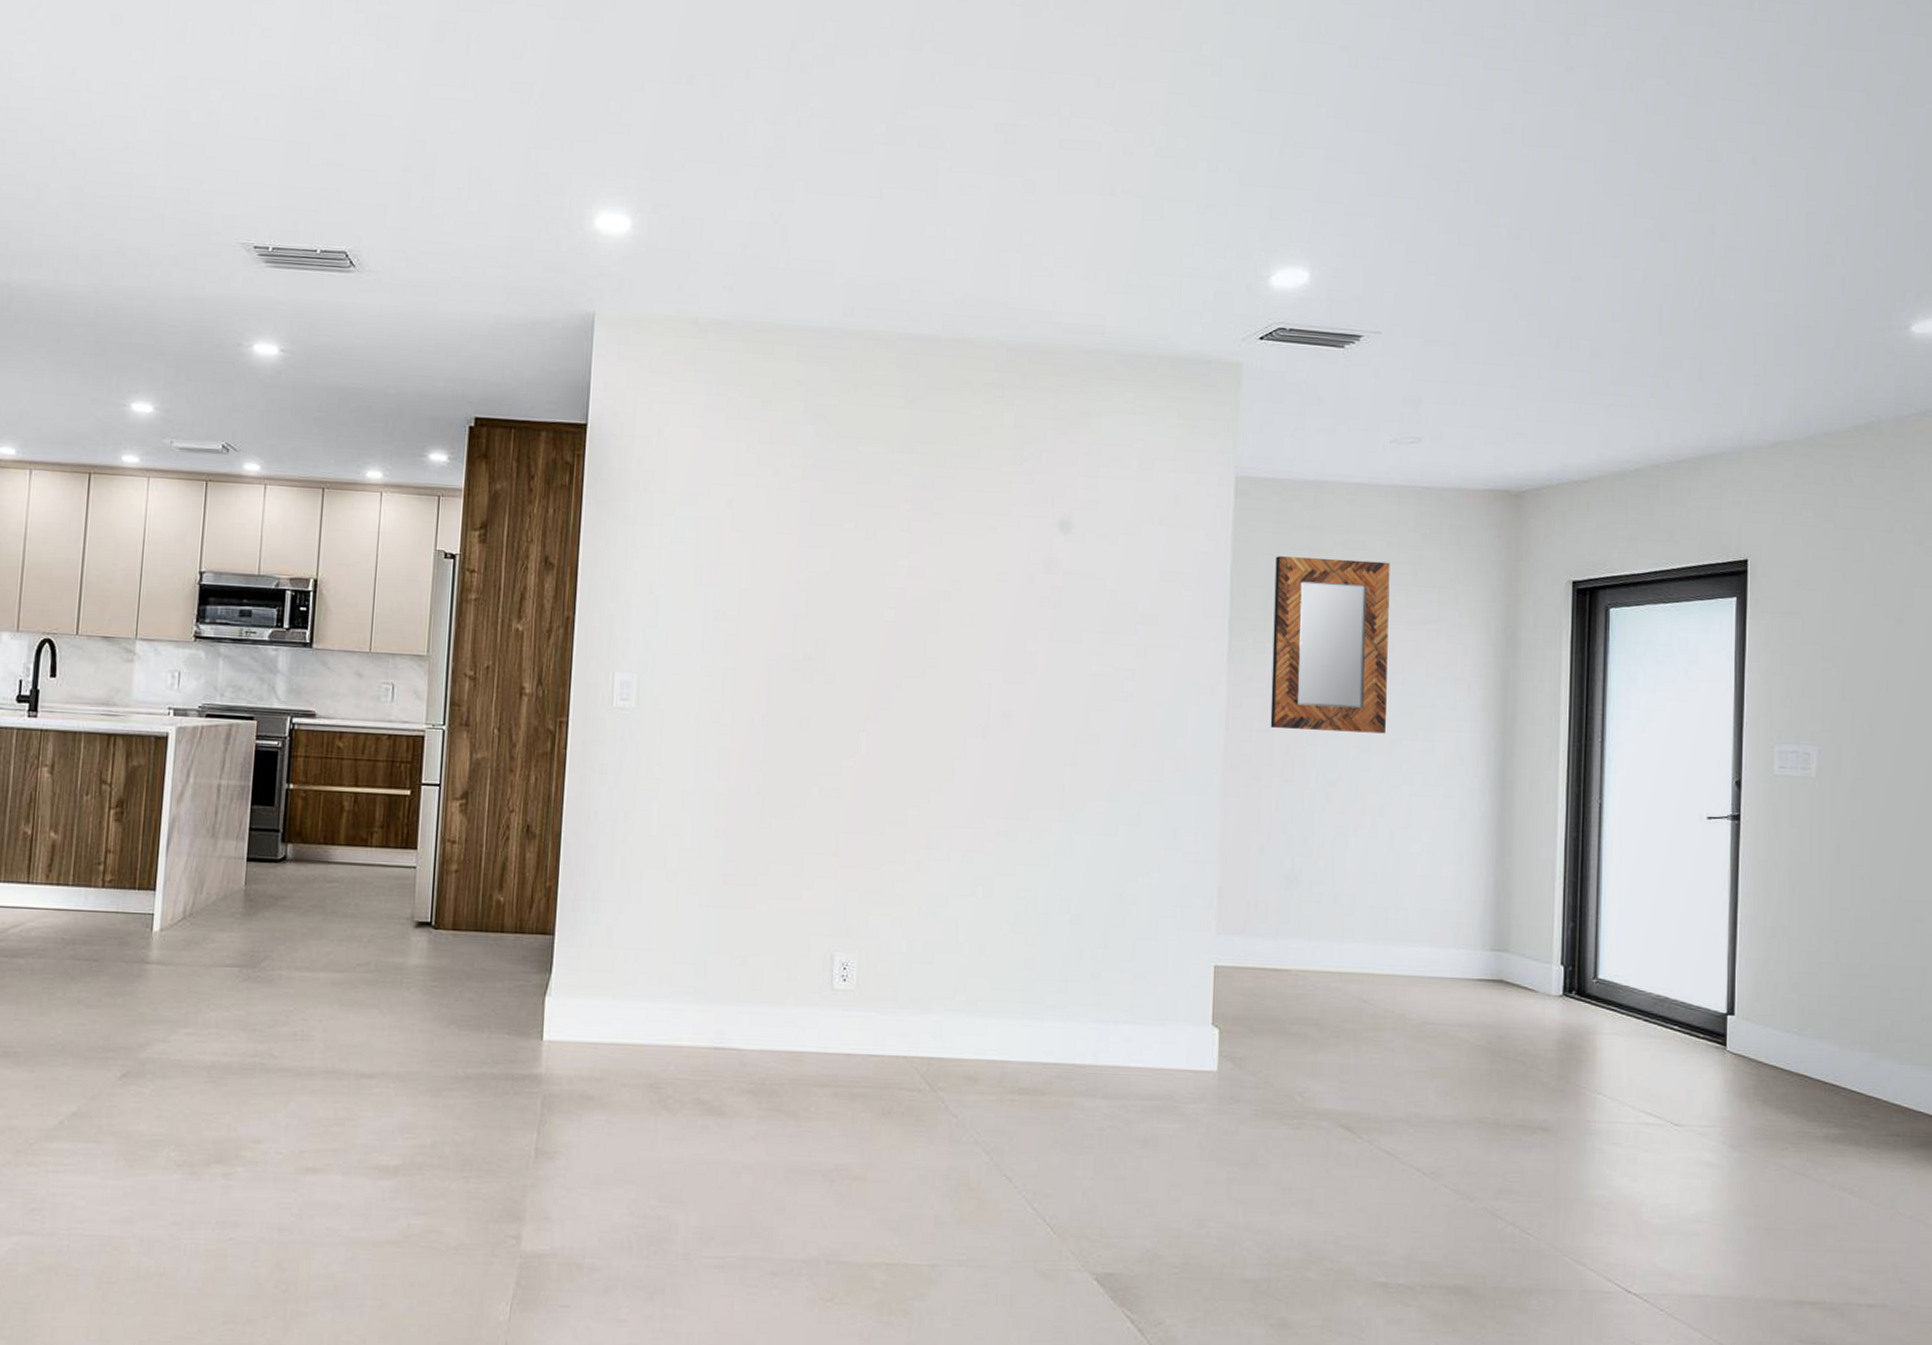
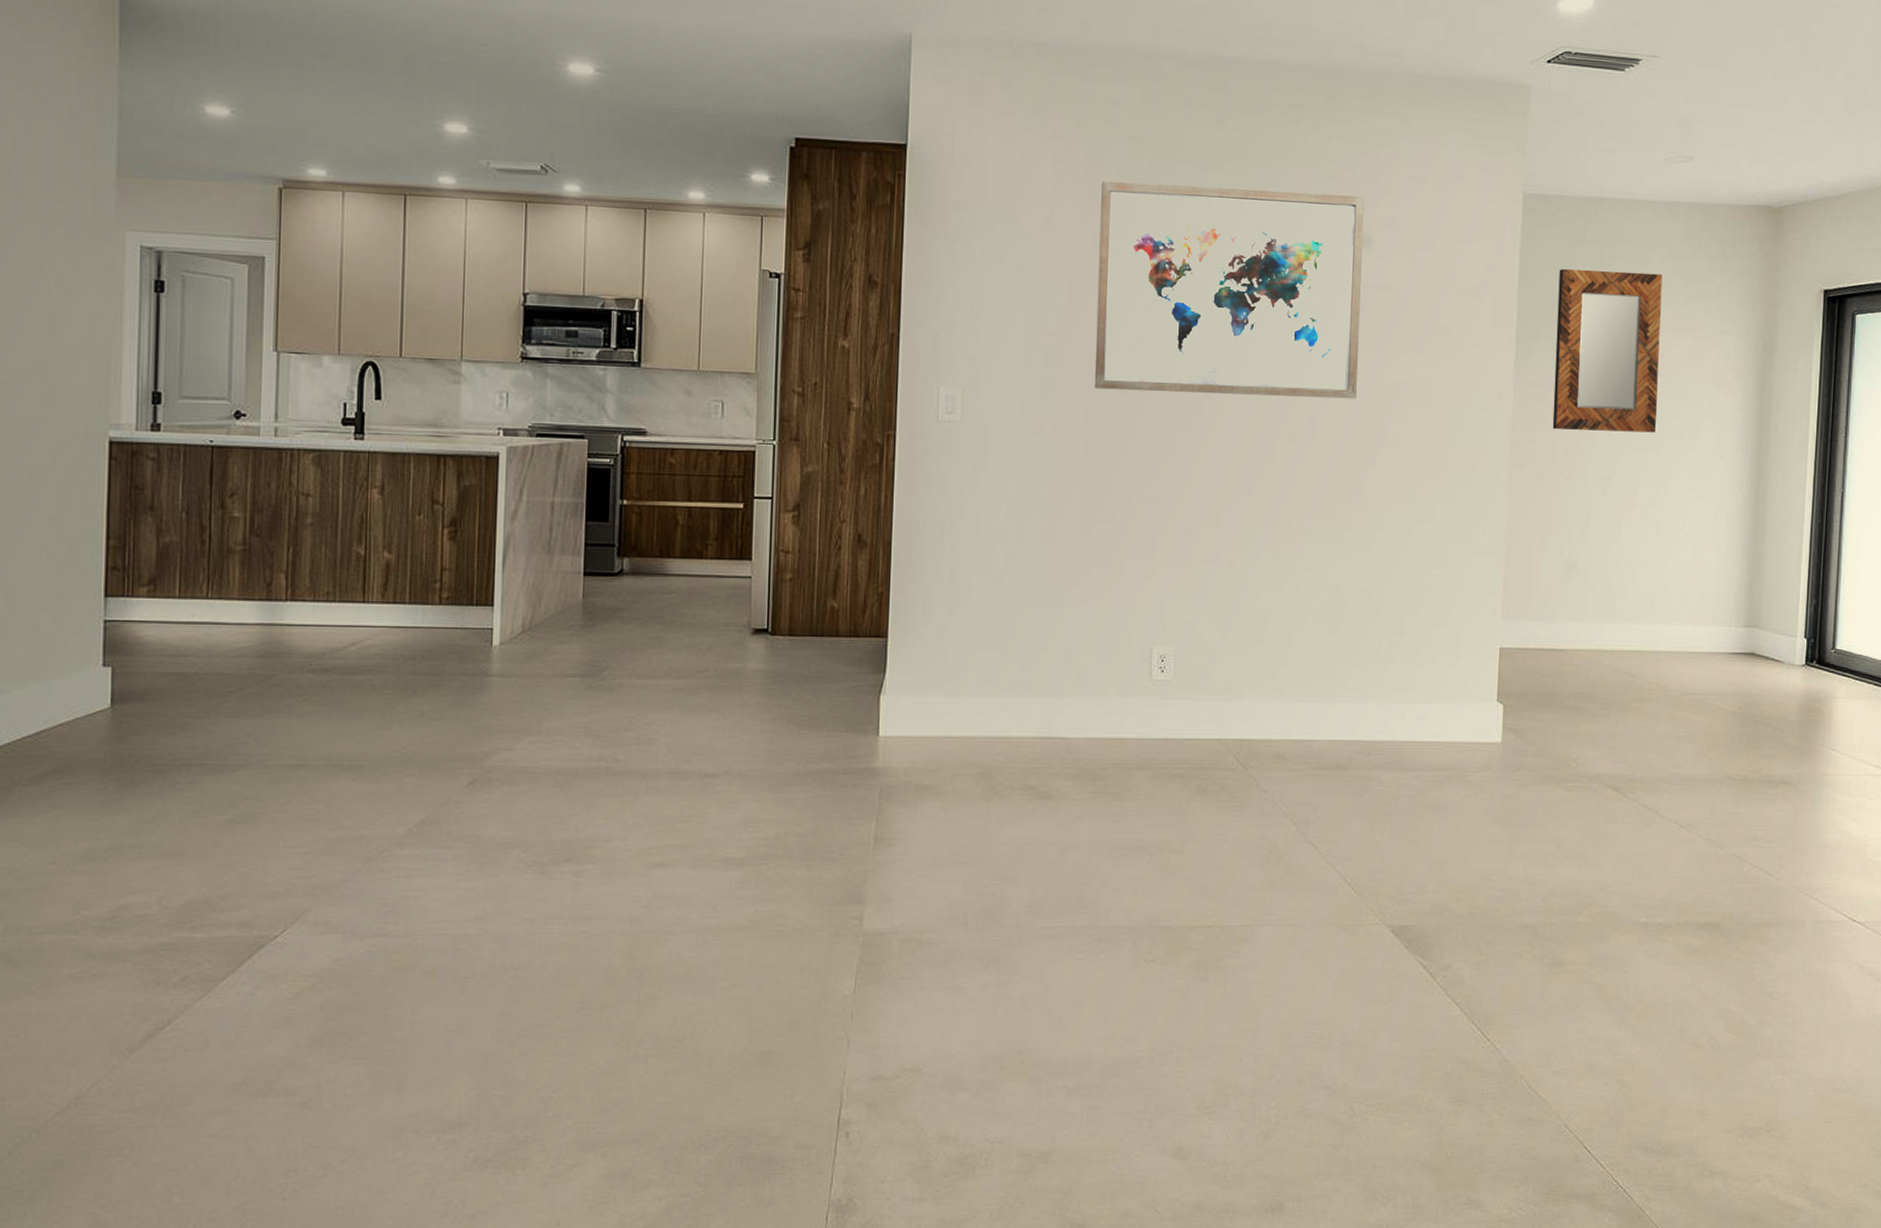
wall art: none [775,461,1064,692] -> present [1094,180,1365,399]

